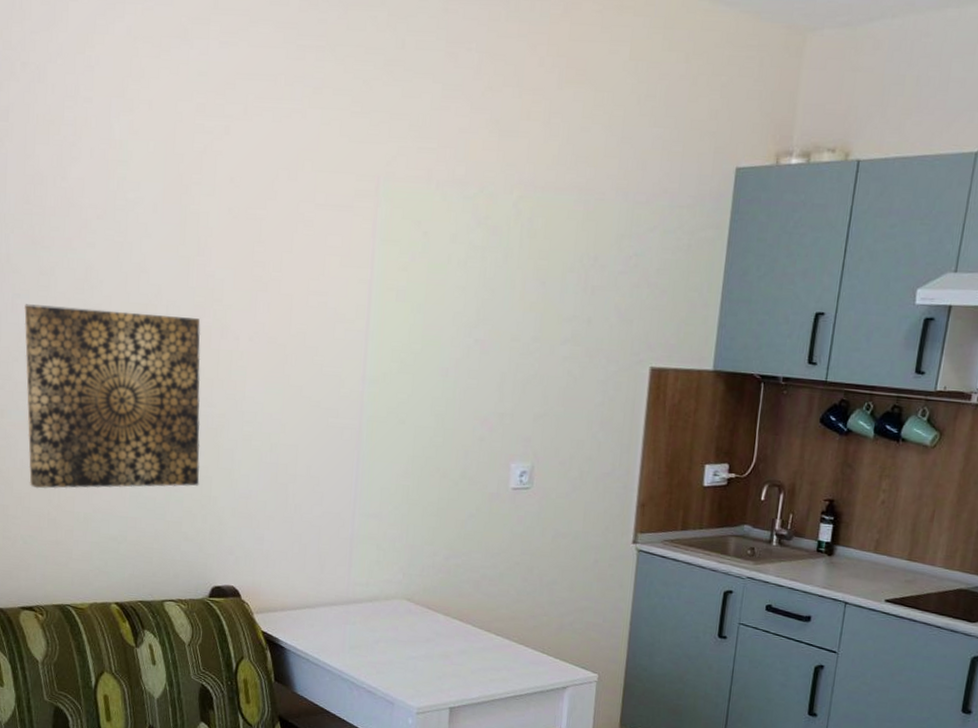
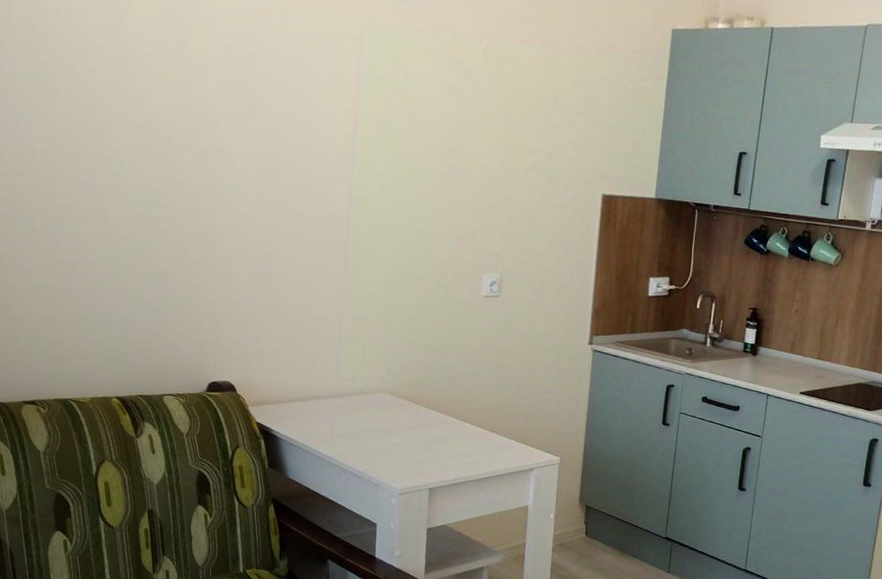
wall art: present [23,304,201,489] -> none [27,123,199,293]

